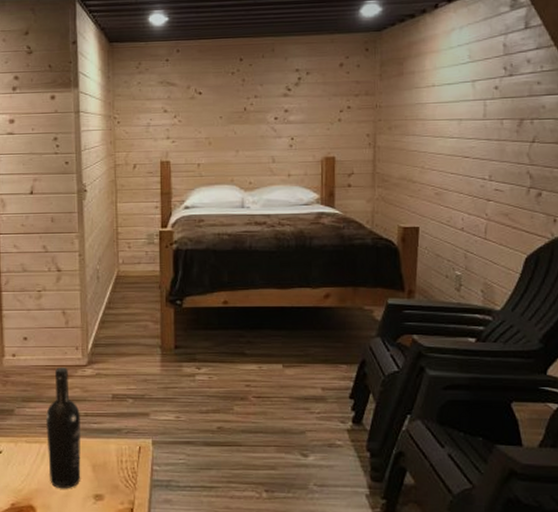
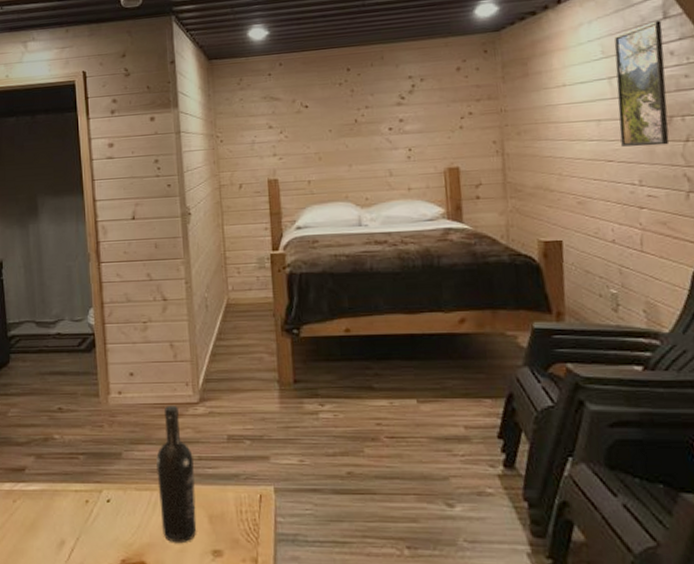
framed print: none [477,30,523,145] -> present [614,20,670,147]

